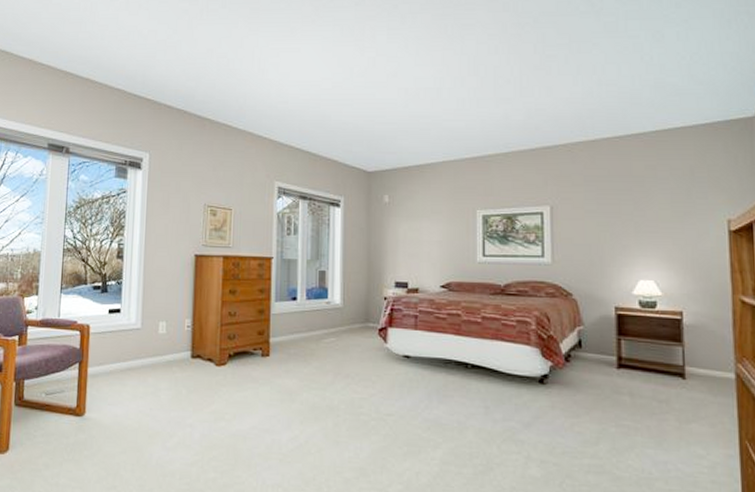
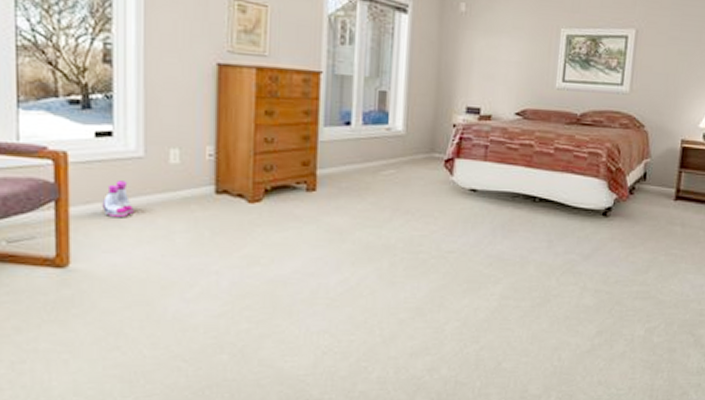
boots: none [110,347,132,377] -> present [101,181,134,218]

